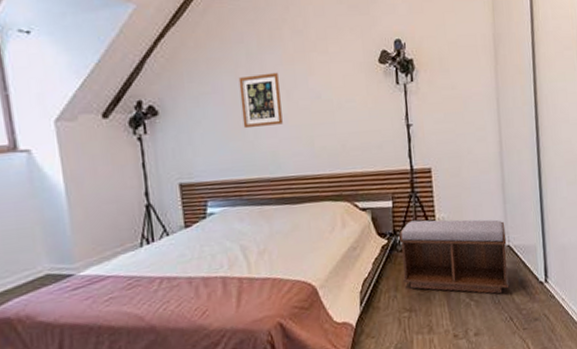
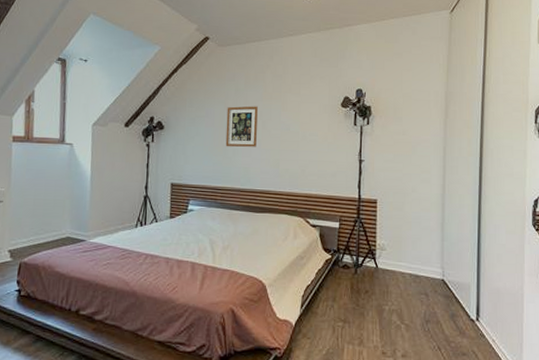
bench: present [399,219,509,294] -> none [340,242,441,323]

